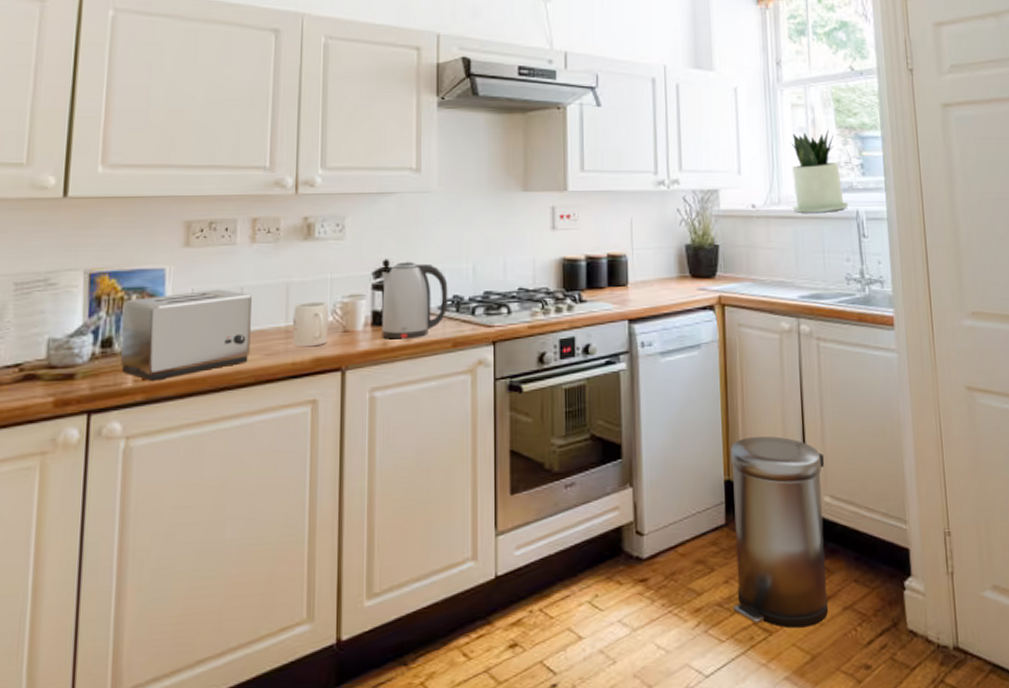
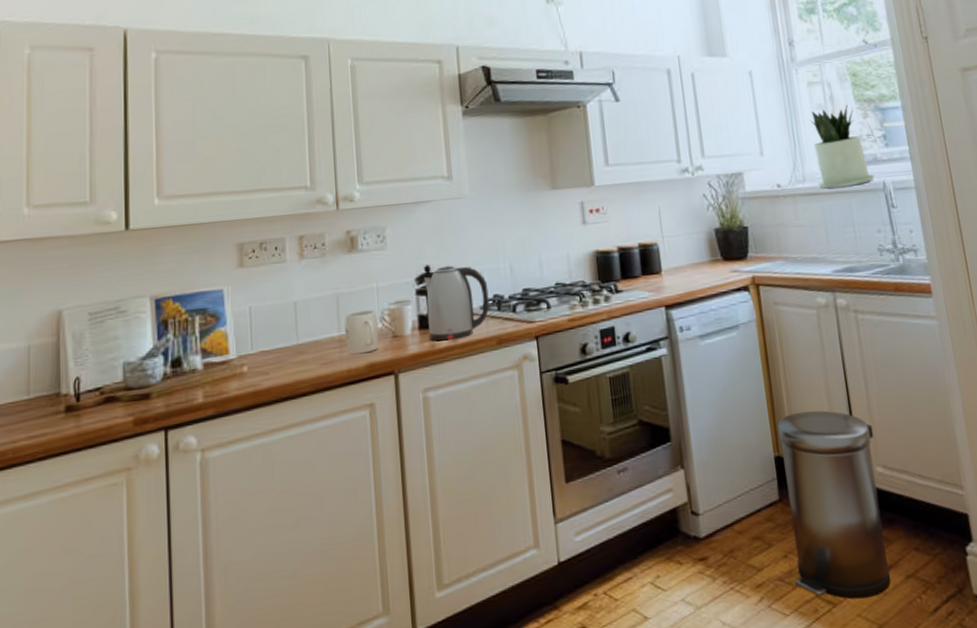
toaster: present [120,289,252,382] -> none [188,305,308,397]

